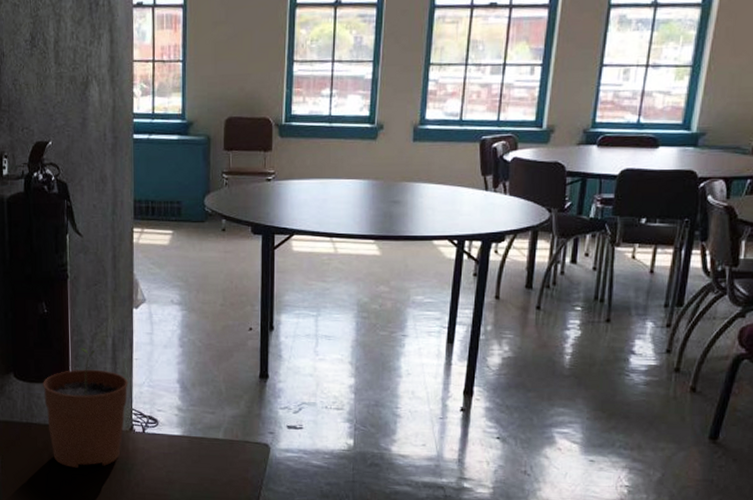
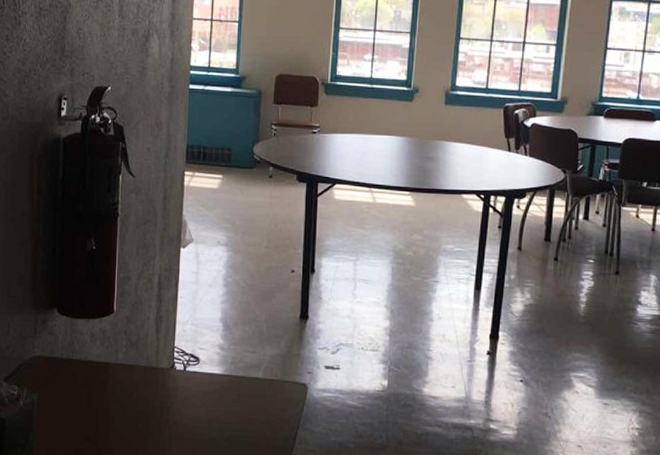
plant pot: present [43,348,128,468] -> none [86,285,172,406]

